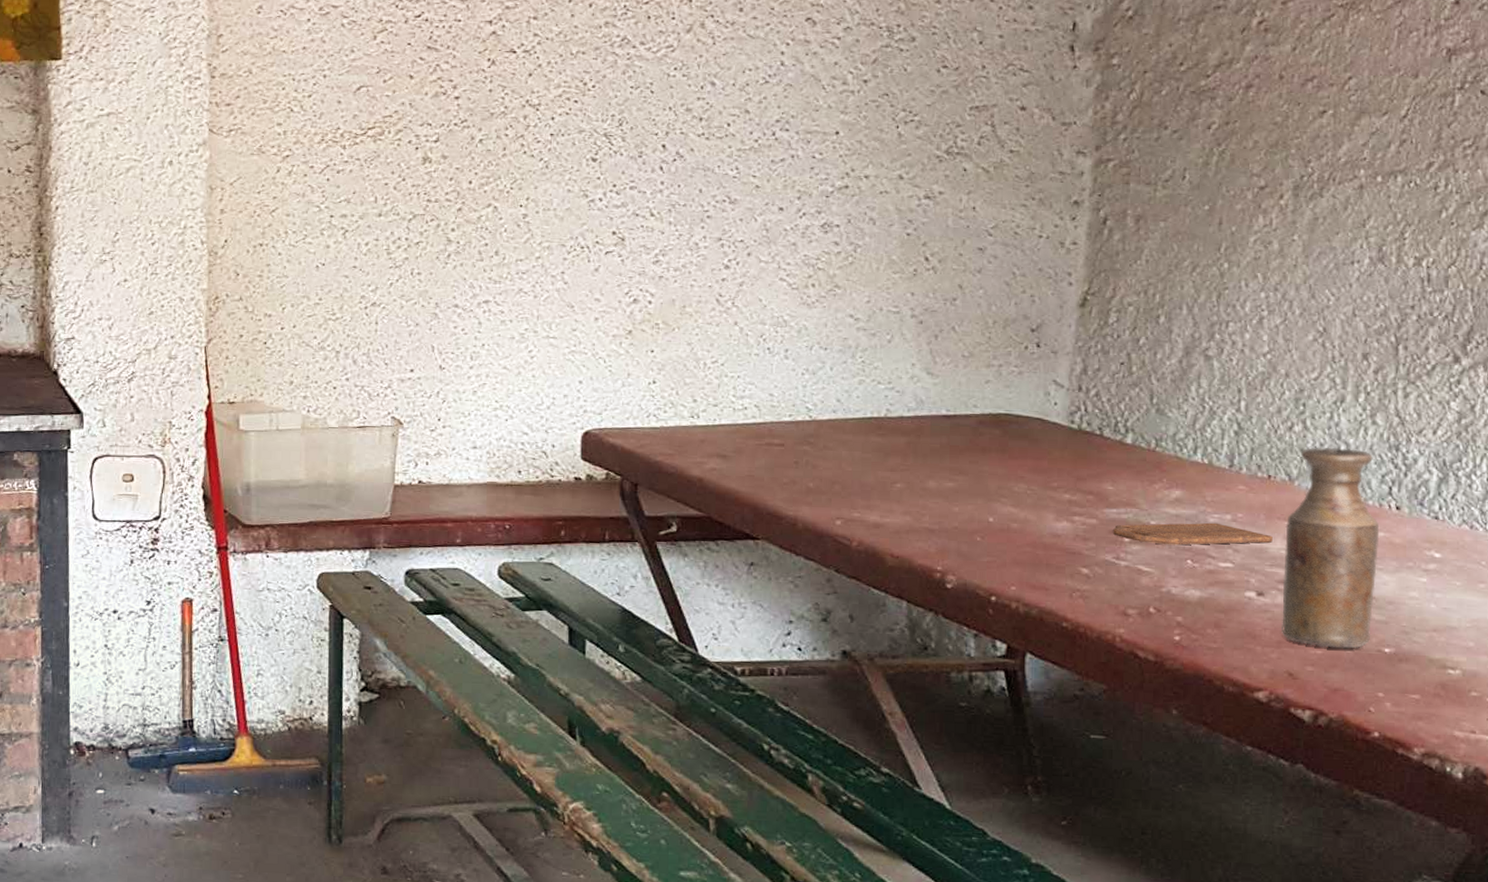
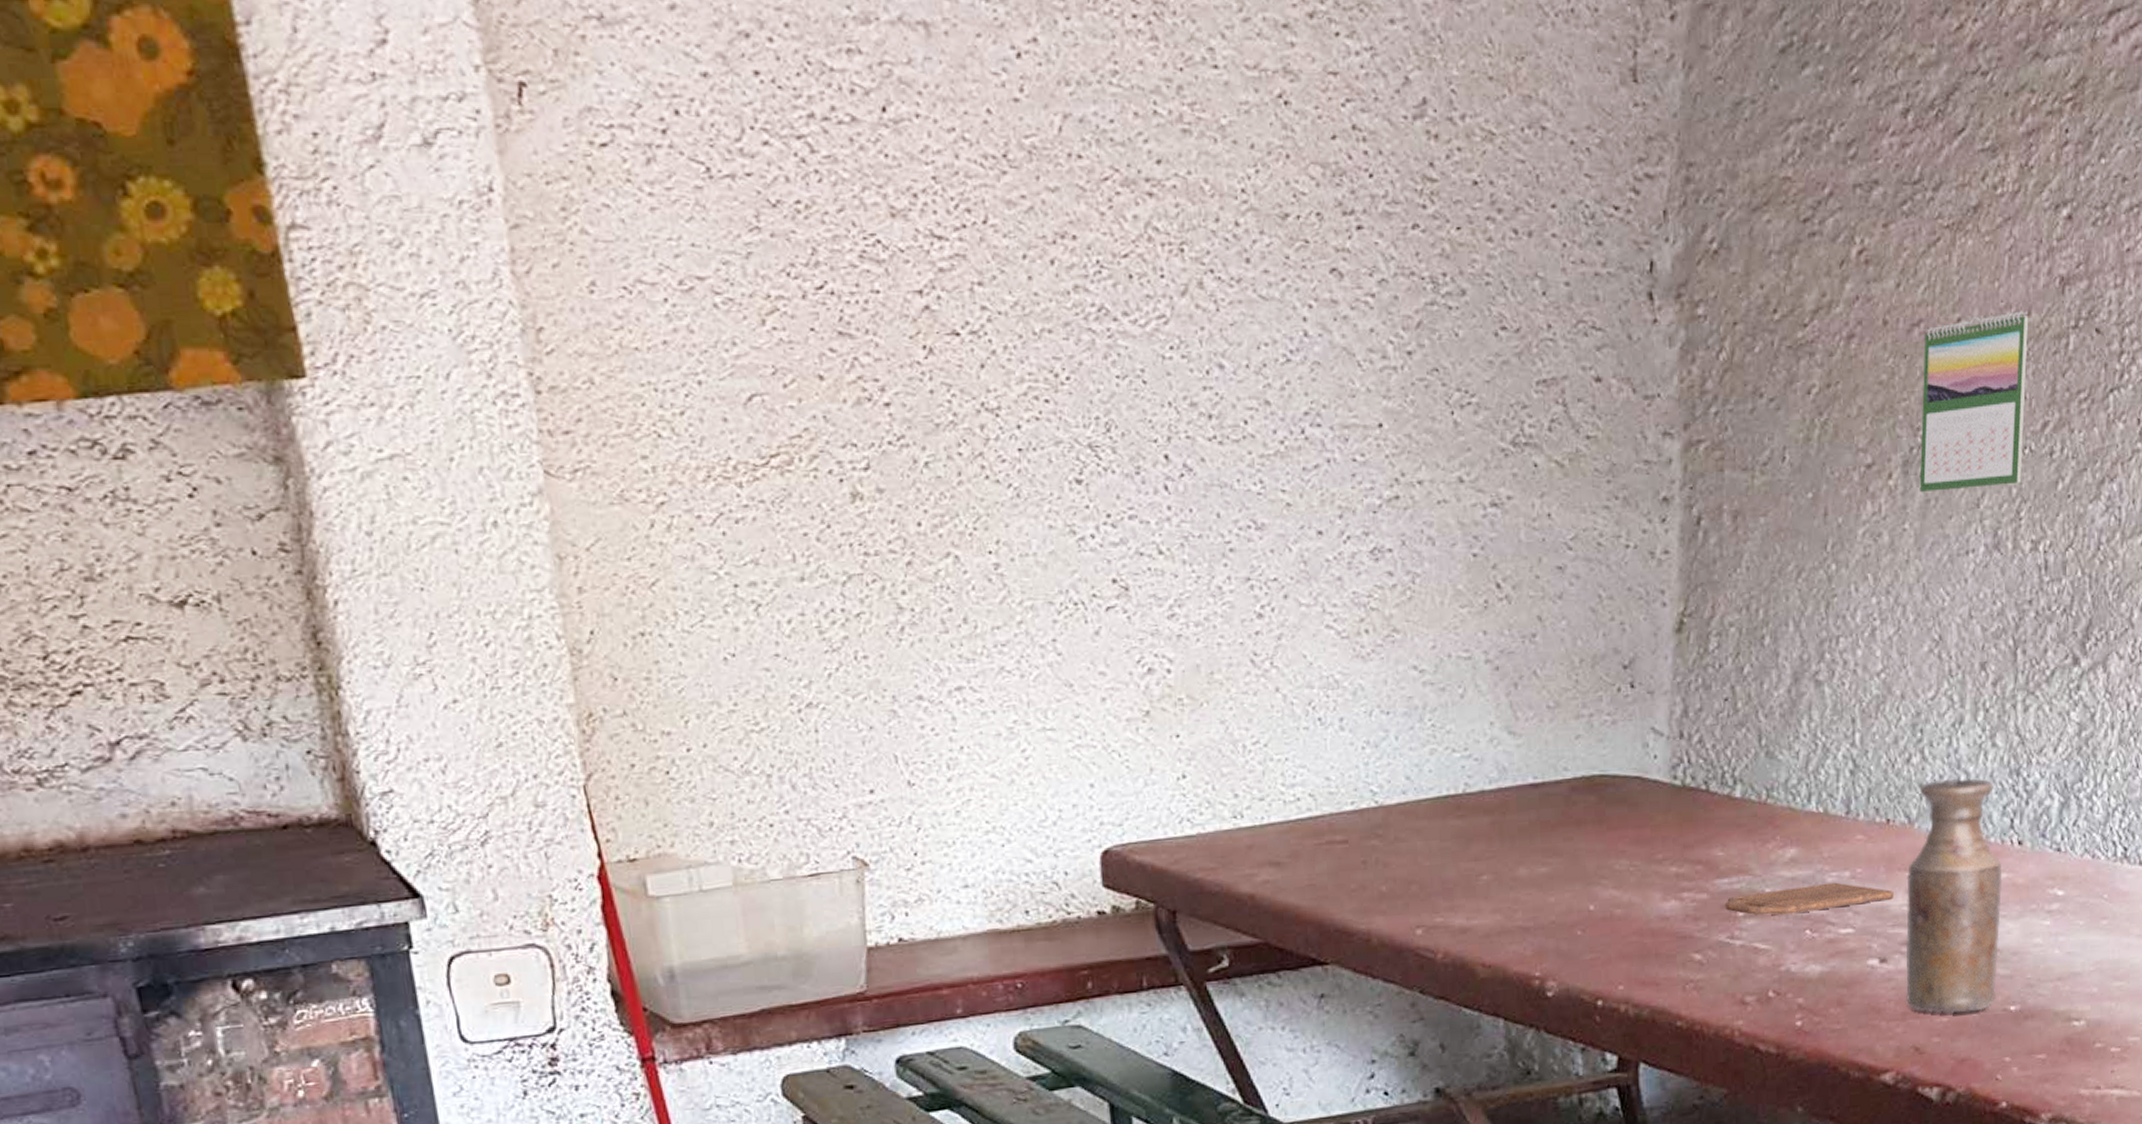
calendar: none [1309,74,1416,212] -> present [1919,311,2029,492]

